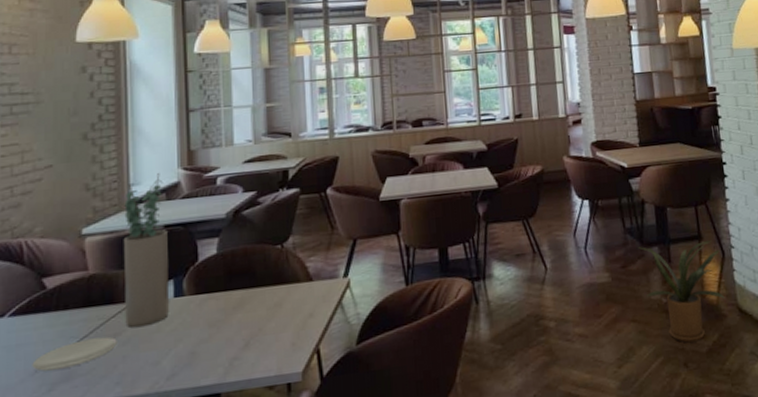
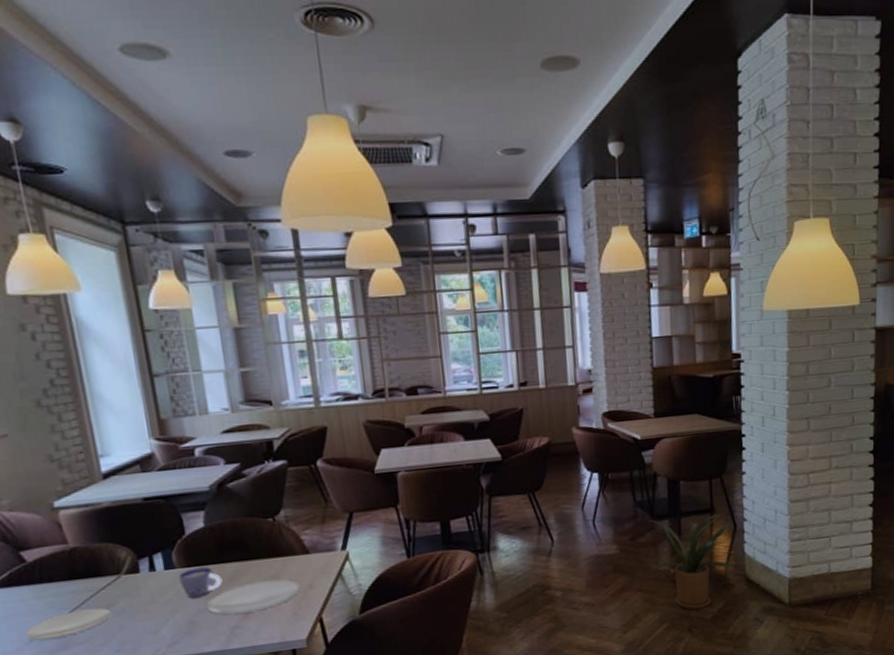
vase: present [123,173,169,328] -> none [95,444,161,599]
cup: none [186,294,227,328] -> present [178,567,223,599]
plate: none [209,307,302,346] -> present [206,579,301,615]

